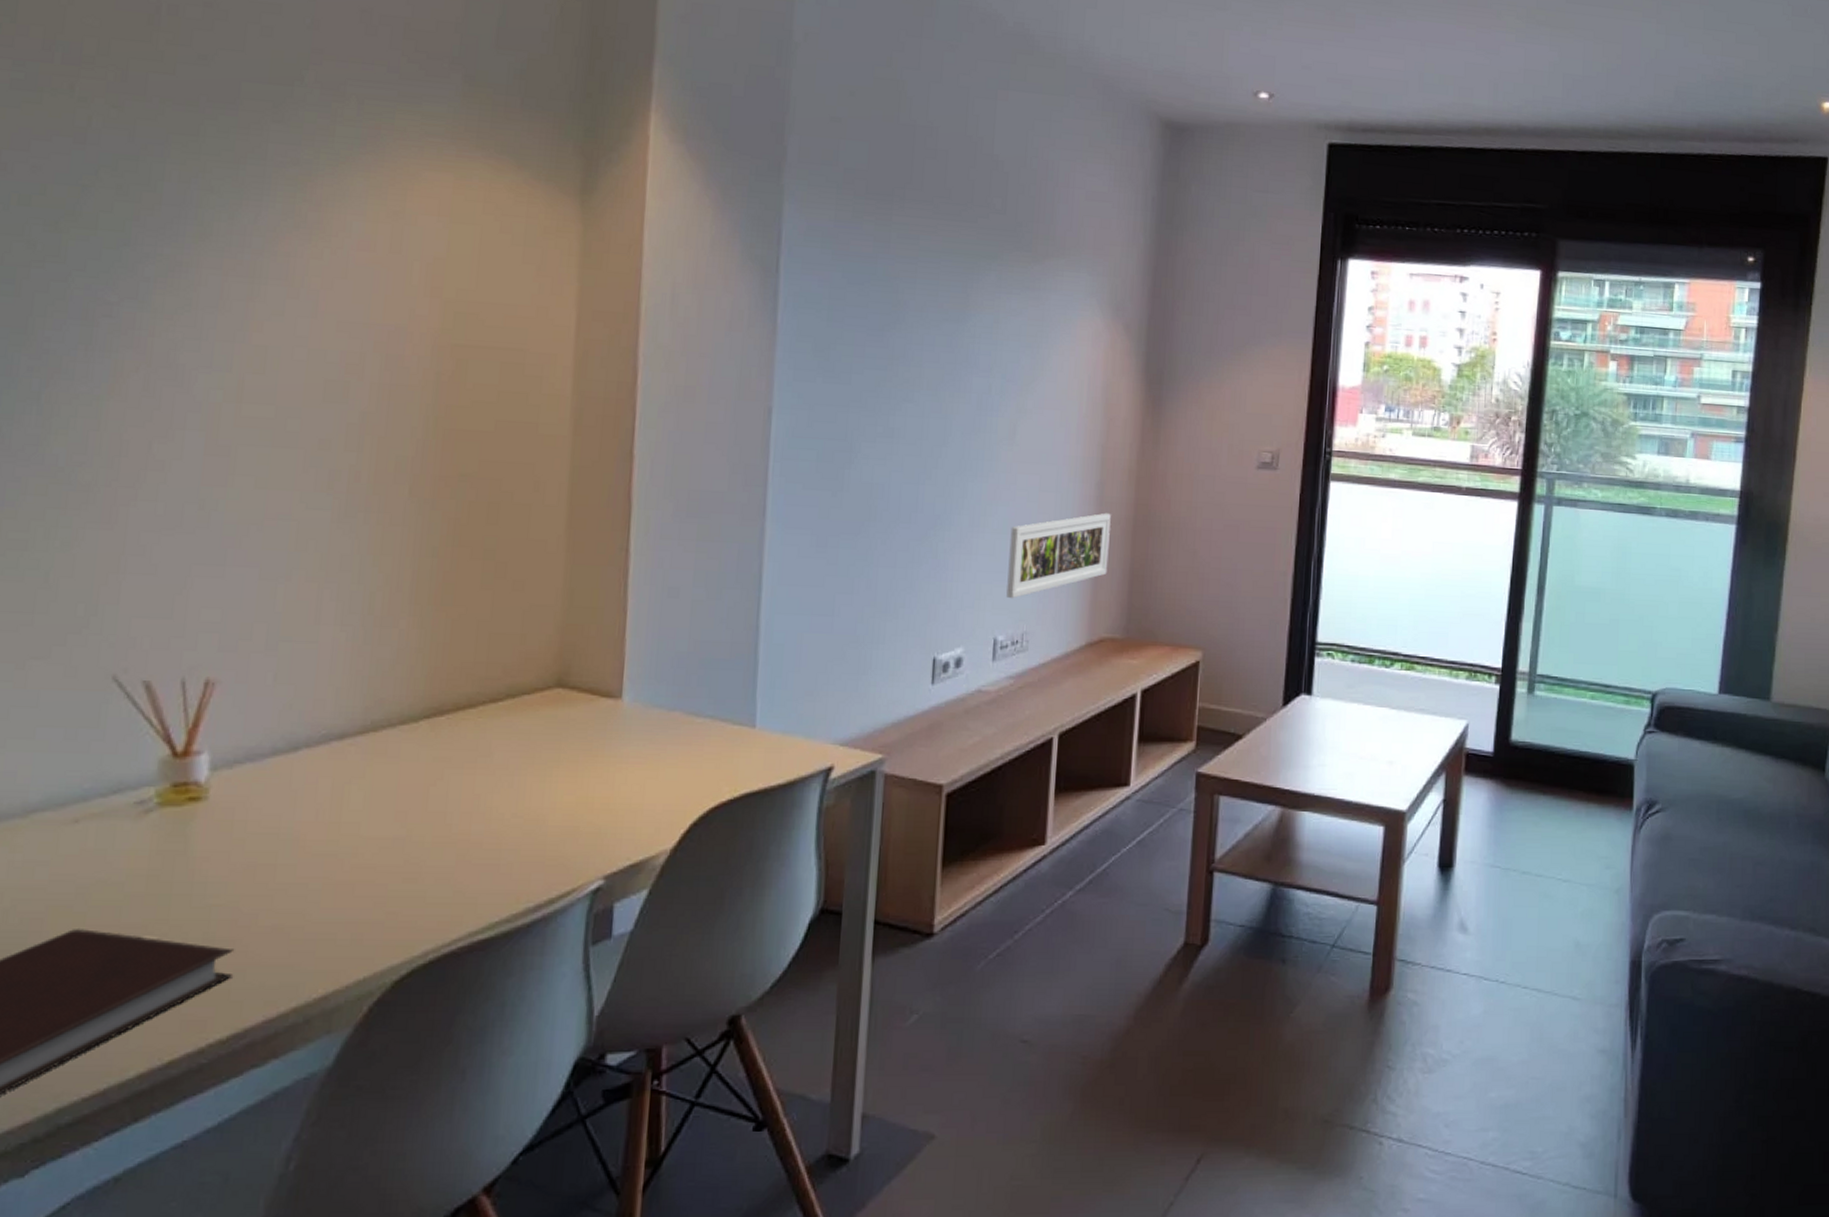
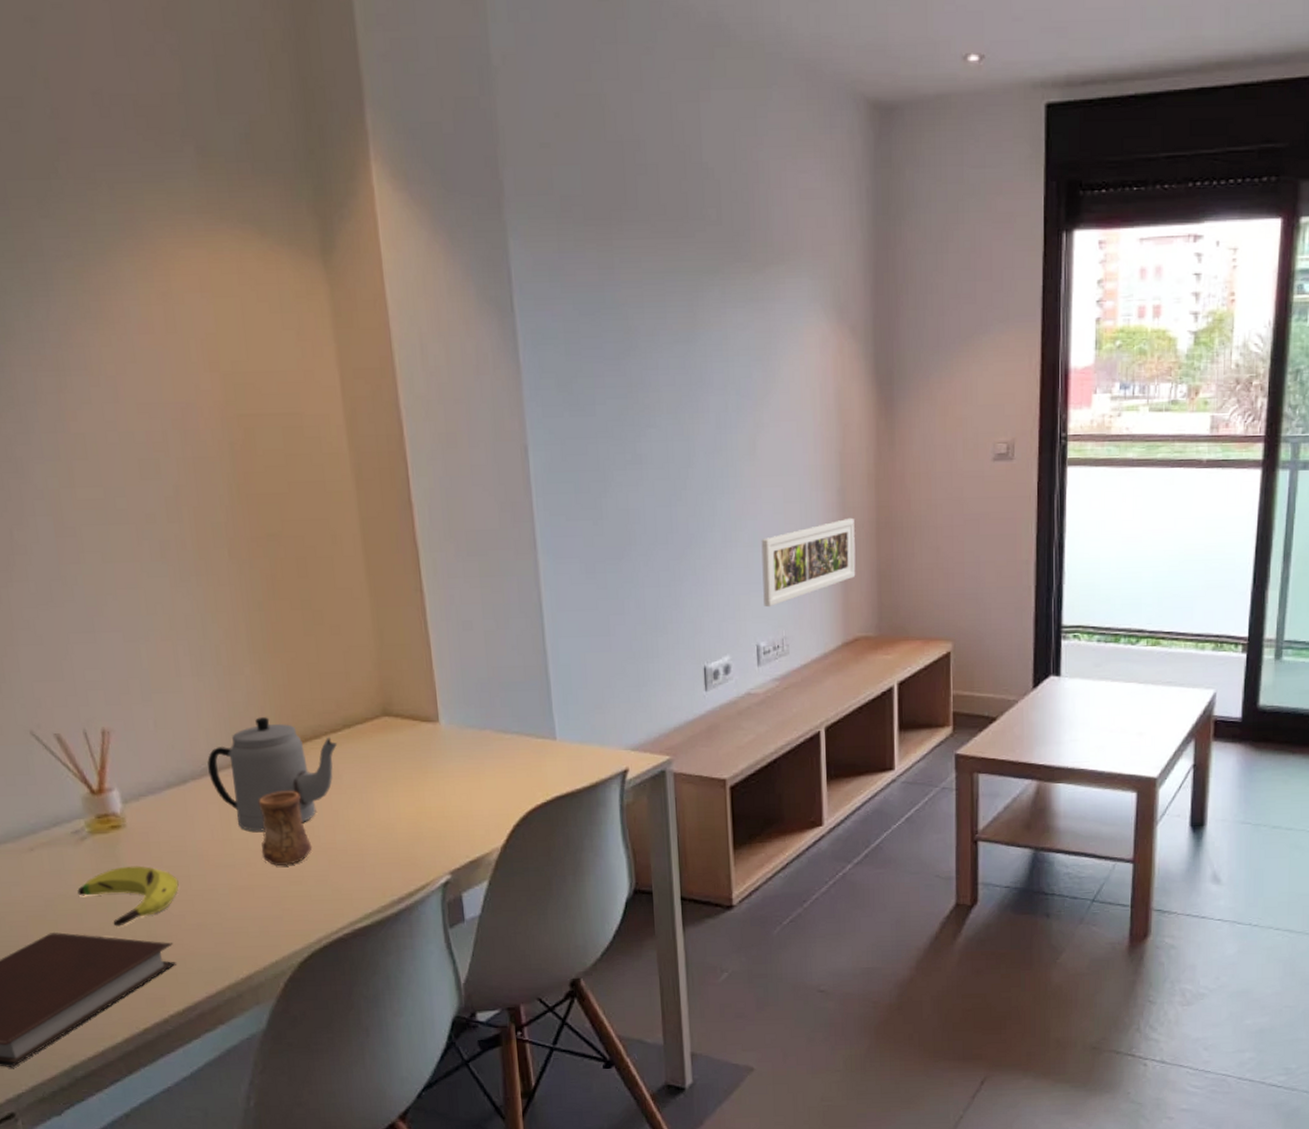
banana: none [123,848,260,925] -> present [77,866,179,927]
teapot: none [328,678,496,815] -> present [207,717,338,832]
cup: none [374,768,440,859] -> present [258,791,313,867]

